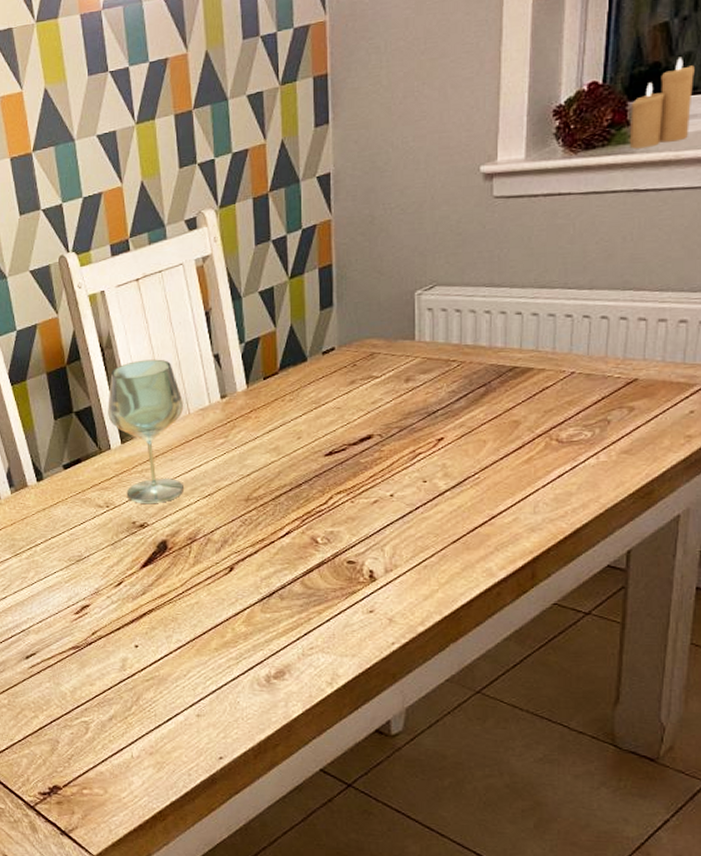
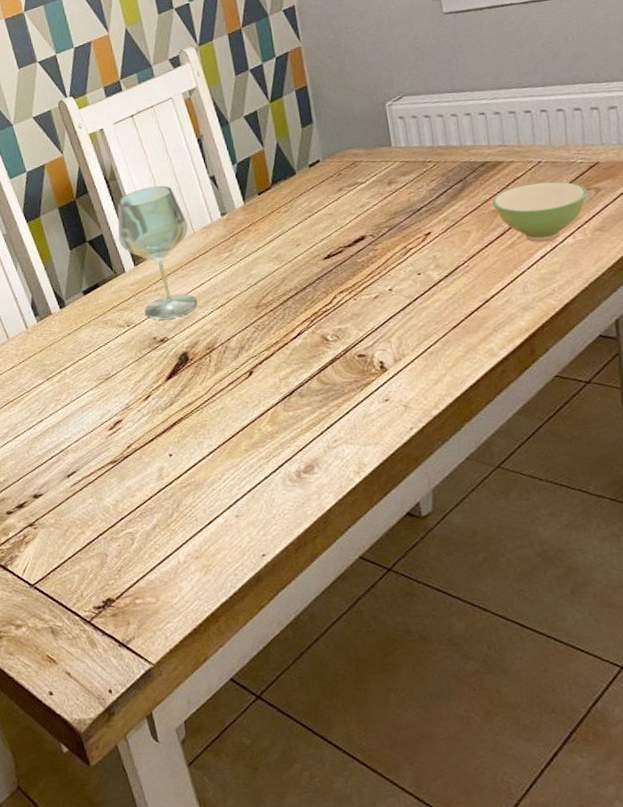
bowl: none [514,395,620,460] -> present [491,181,588,243]

